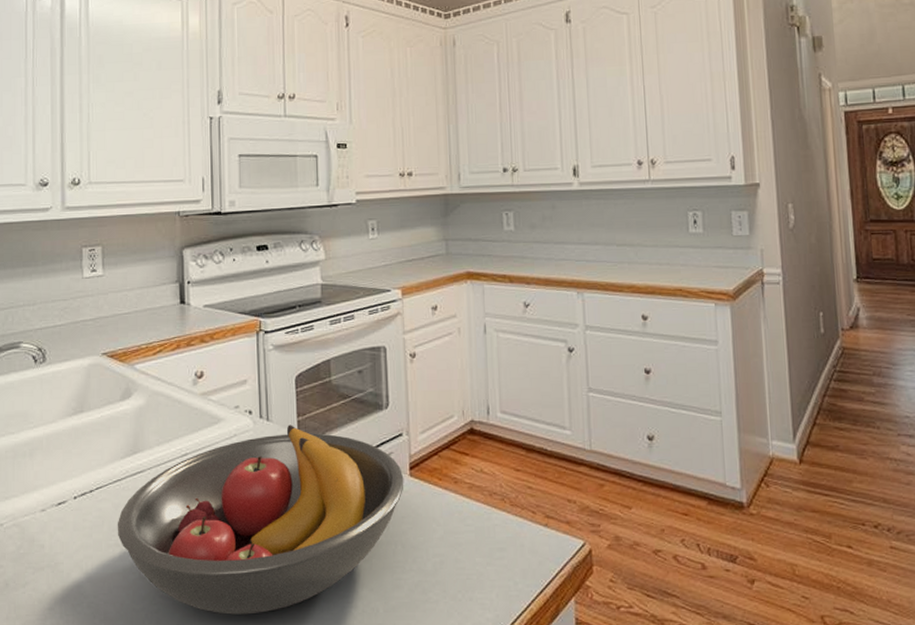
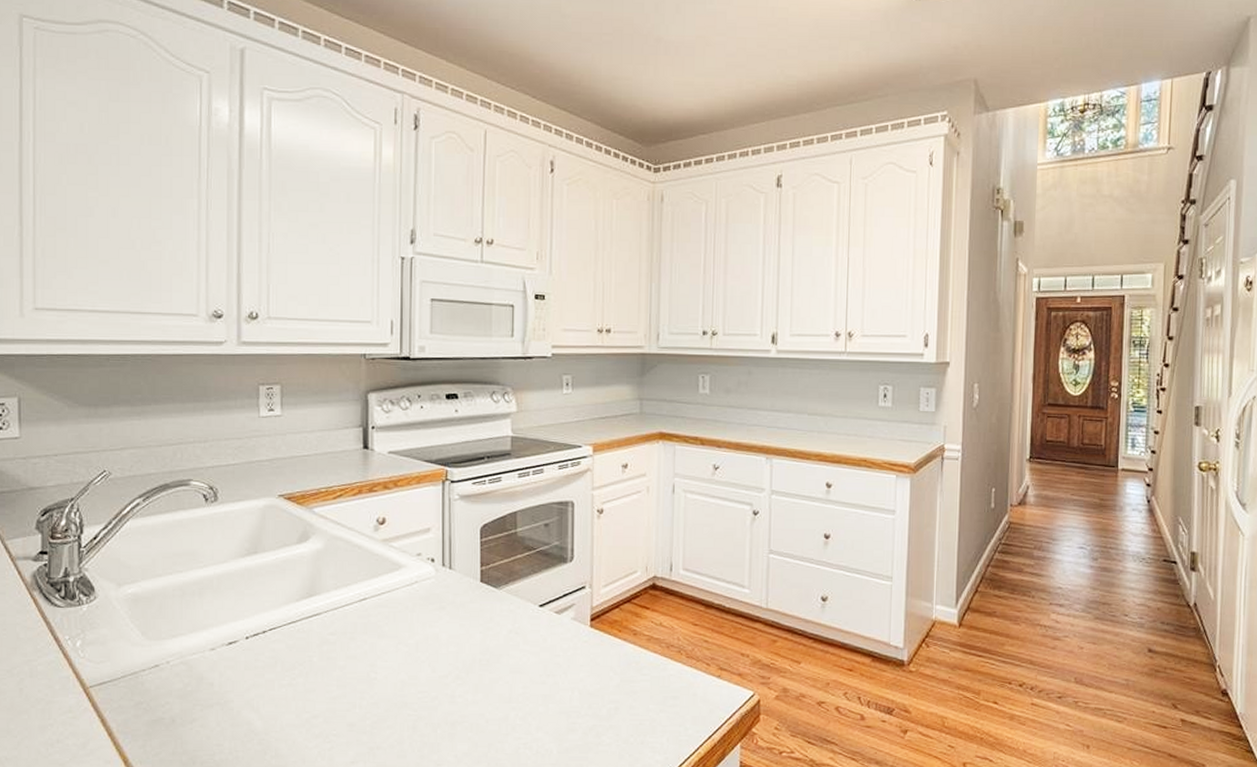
fruit bowl: present [117,425,404,615] -> none [290,574,585,753]

